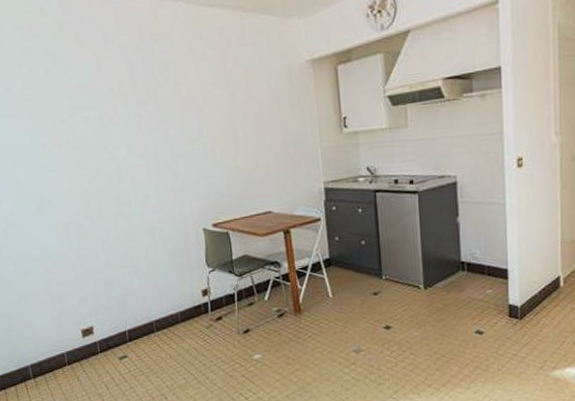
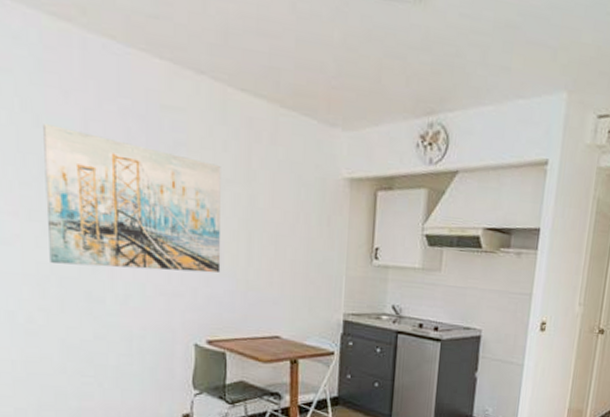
wall art: none [69,70,215,179] -> present [43,124,221,273]

